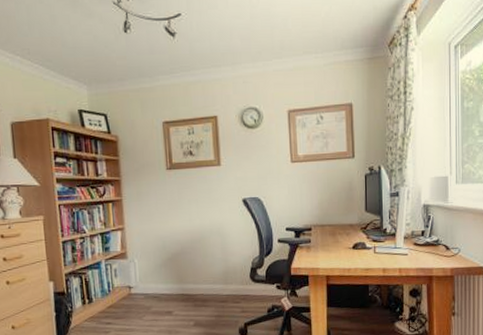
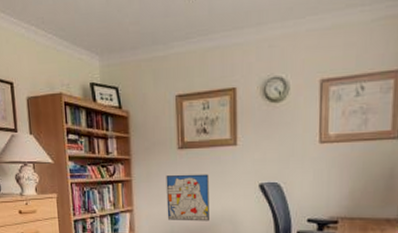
wall art: none [156,191,199,236] -> present [166,174,209,221]

